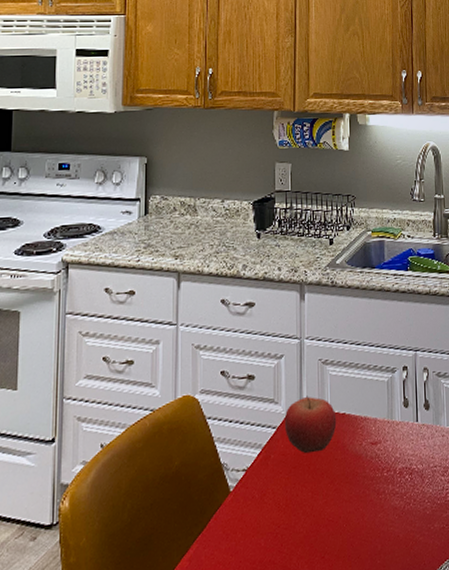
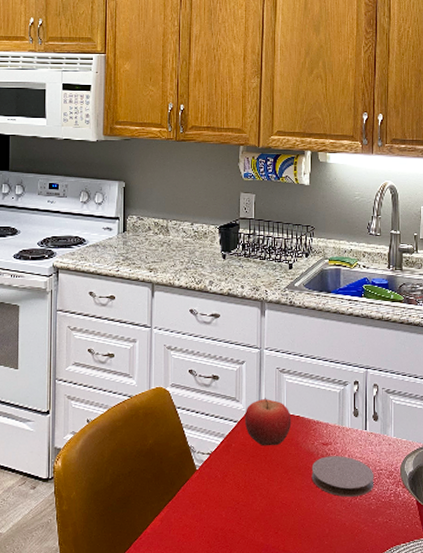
coaster: none [360,455,429,504] -> present [311,456,375,497]

